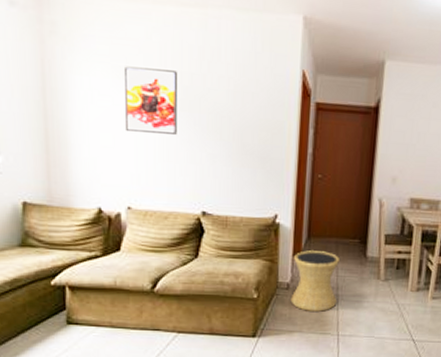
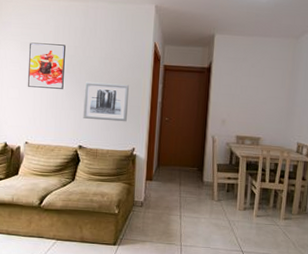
wall art: none [206,124,268,180] -> present [83,81,129,122]
side table: present [290,250,339,312] -> none [144,176,182,226]

